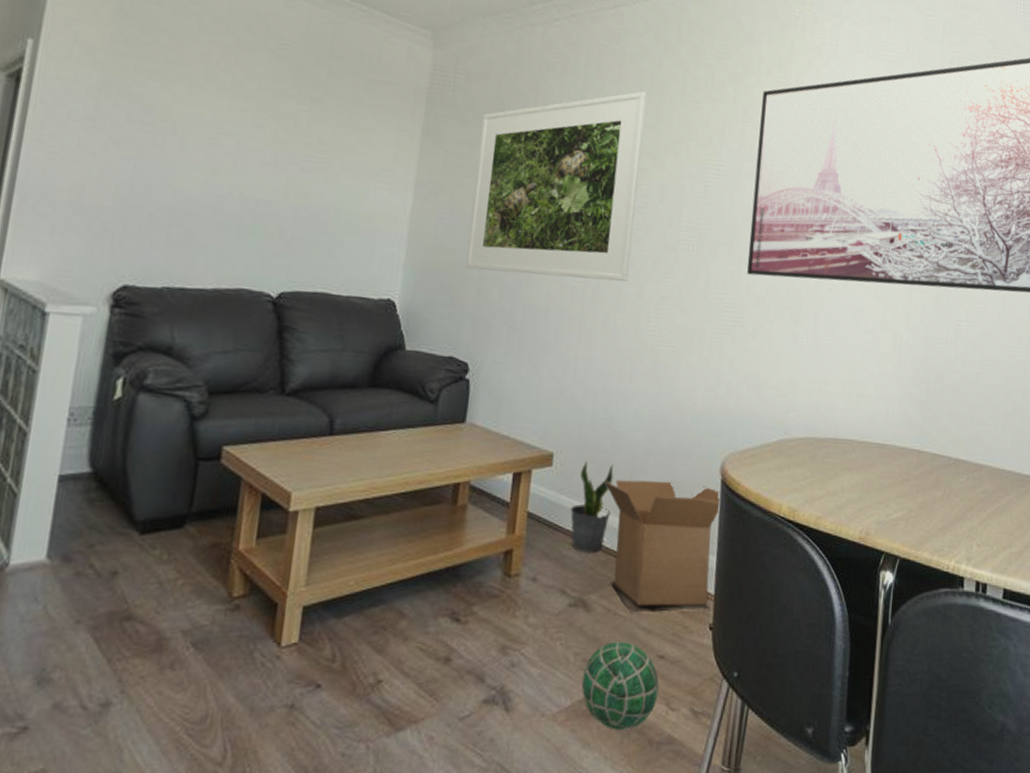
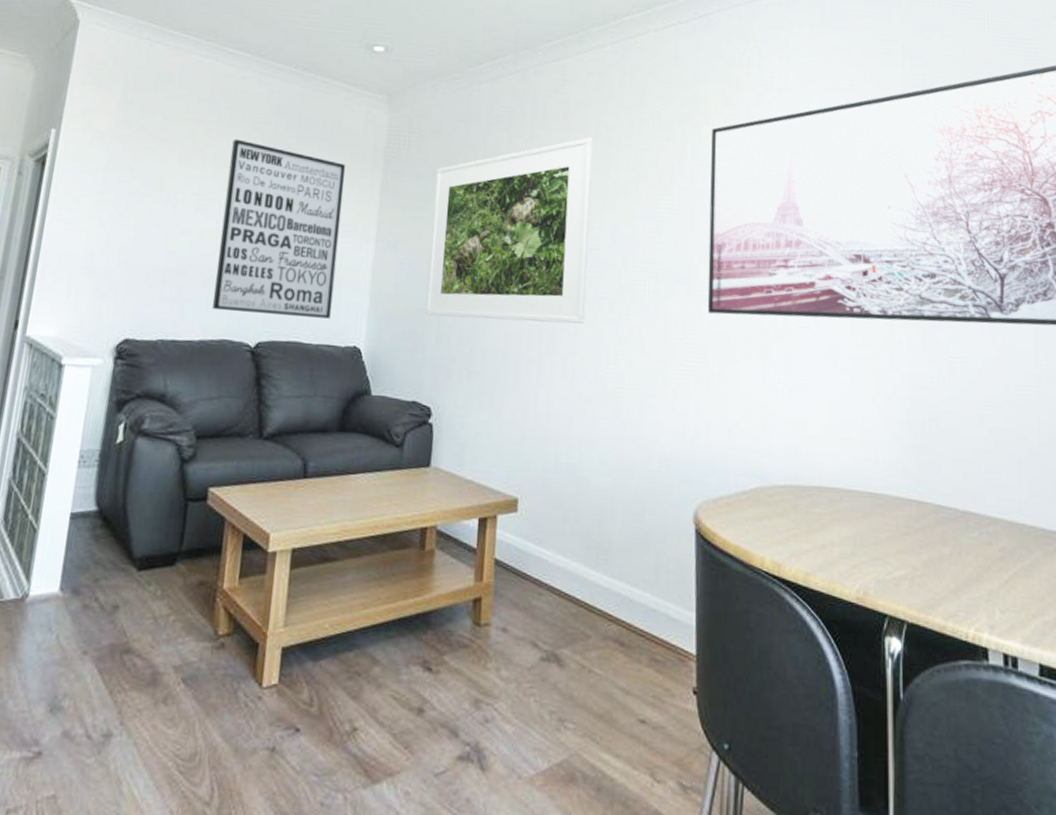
wall art: none [228,66,384,269] -> present [212,139,346,319]
potted plant: present [570,461,614,554] -> none [538,507,580,606]
volleyball: present [581,641,659,730] -> none [558,701,642,801]
cardboard box: present [605,479,721,613] -> none [572,527,697,673]

